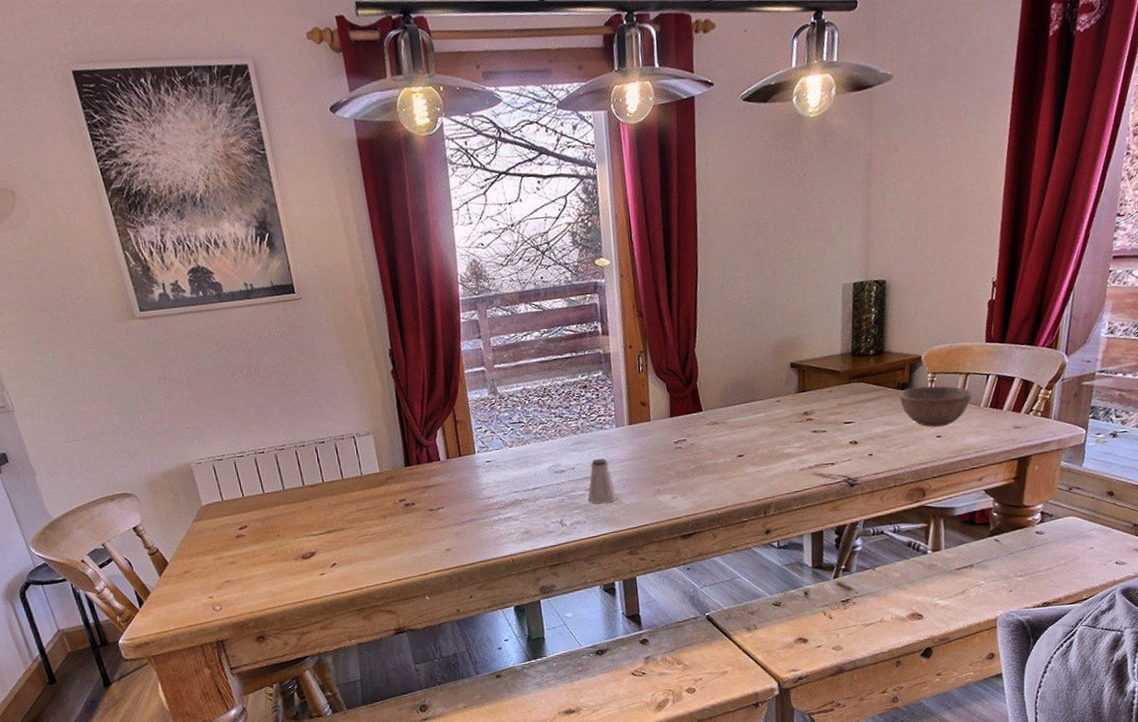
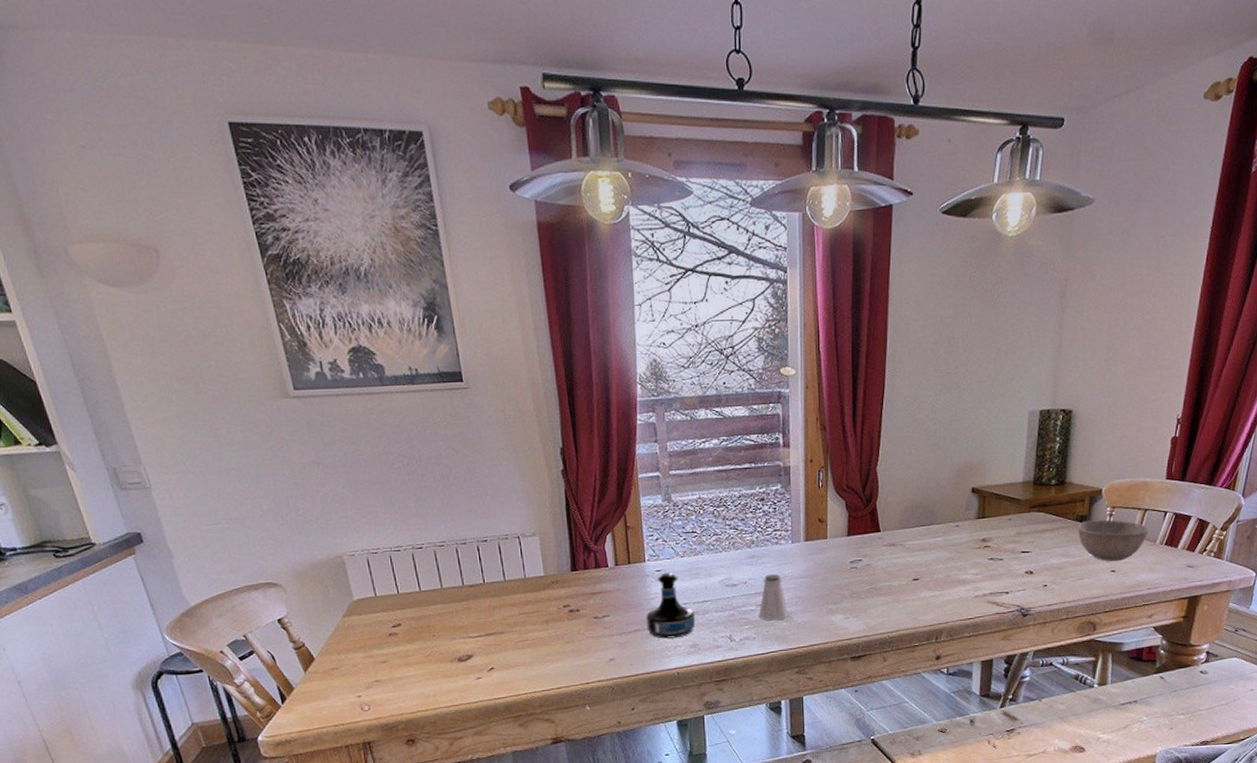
tequila bottle: none [479,462,527,527] -> present [646,572,696,639]

